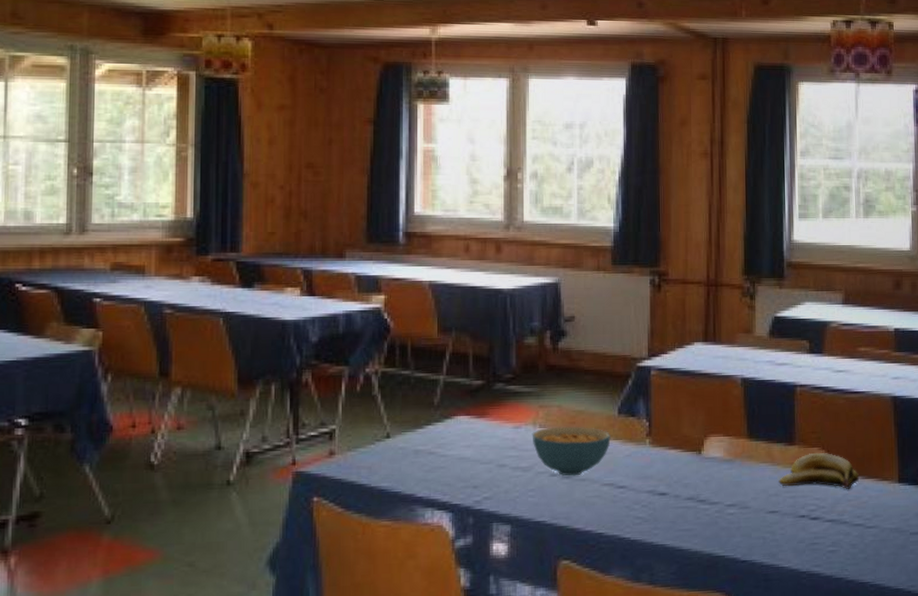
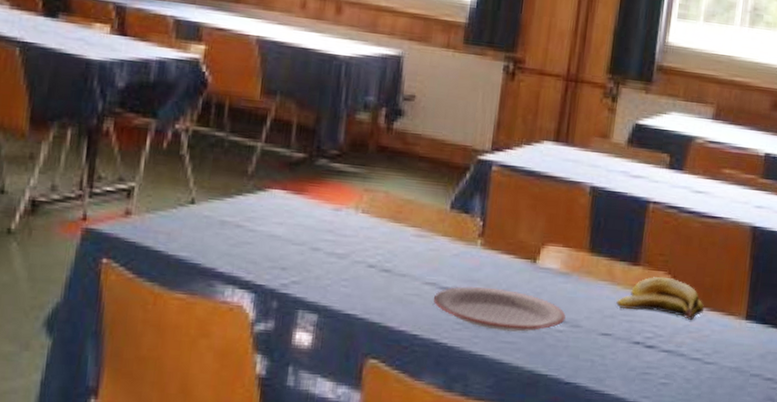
cereal bowl: present [532,426,611,477] -> none [352,214,439,270]
plate: none [612,482,734,520] -> present [433,286,566,332]

